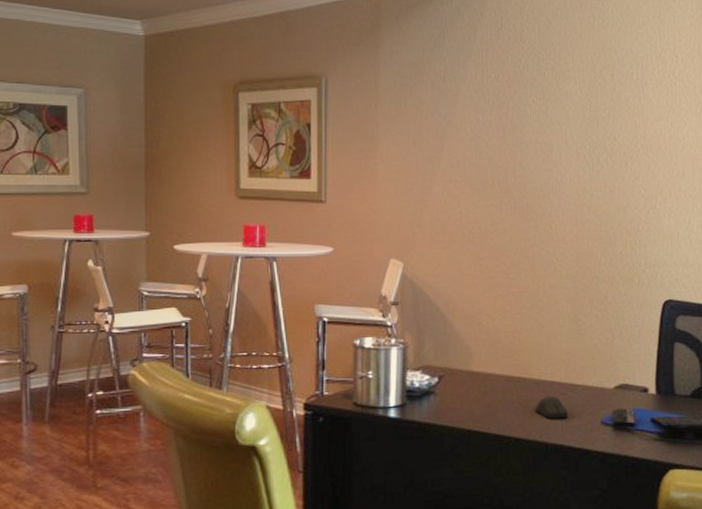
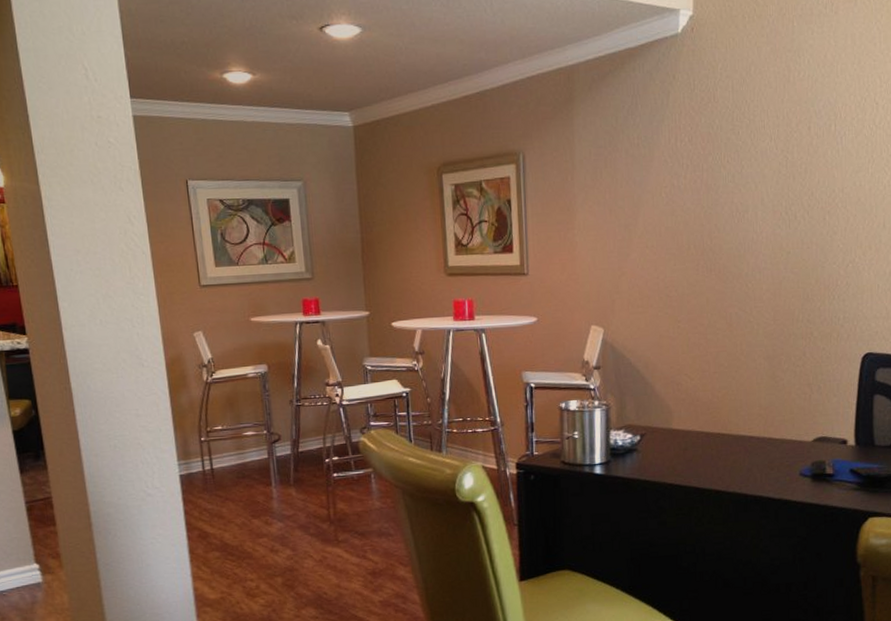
computer mouse: present [534,395,569,419] -> none [734,449,768,472]

